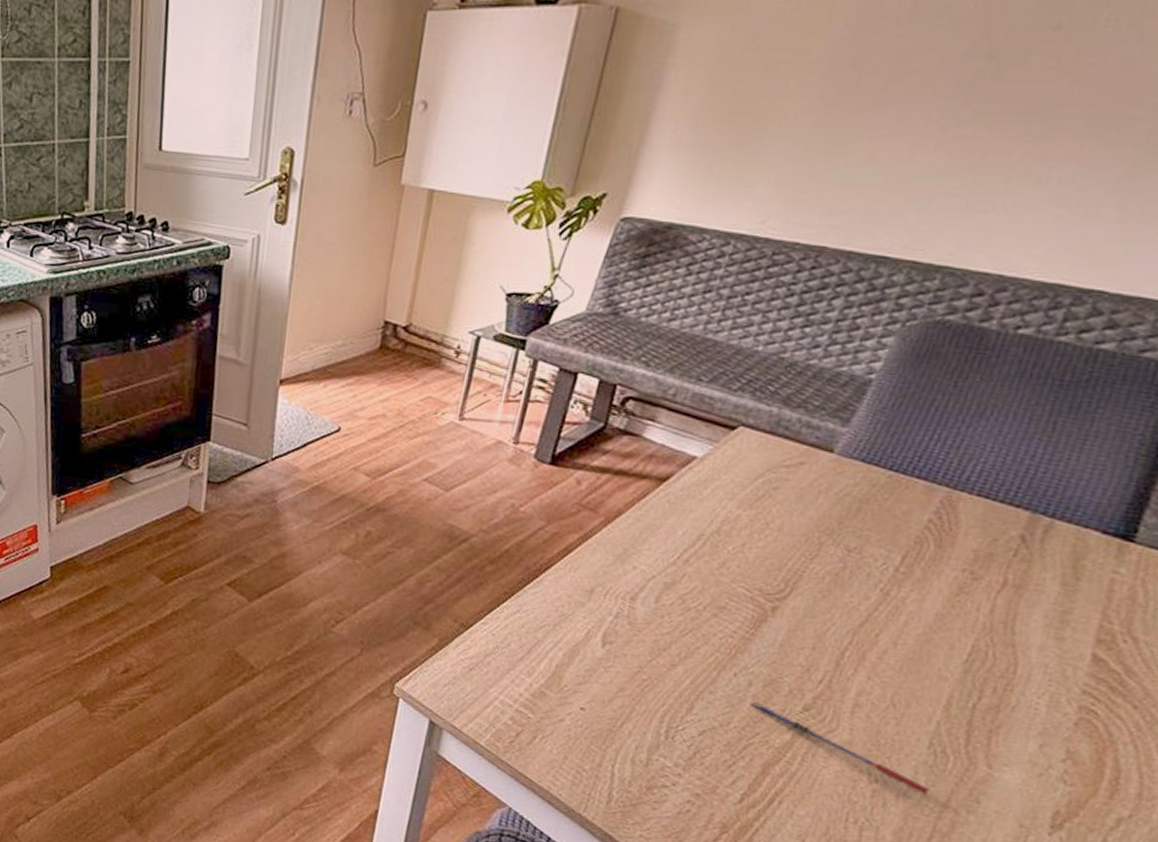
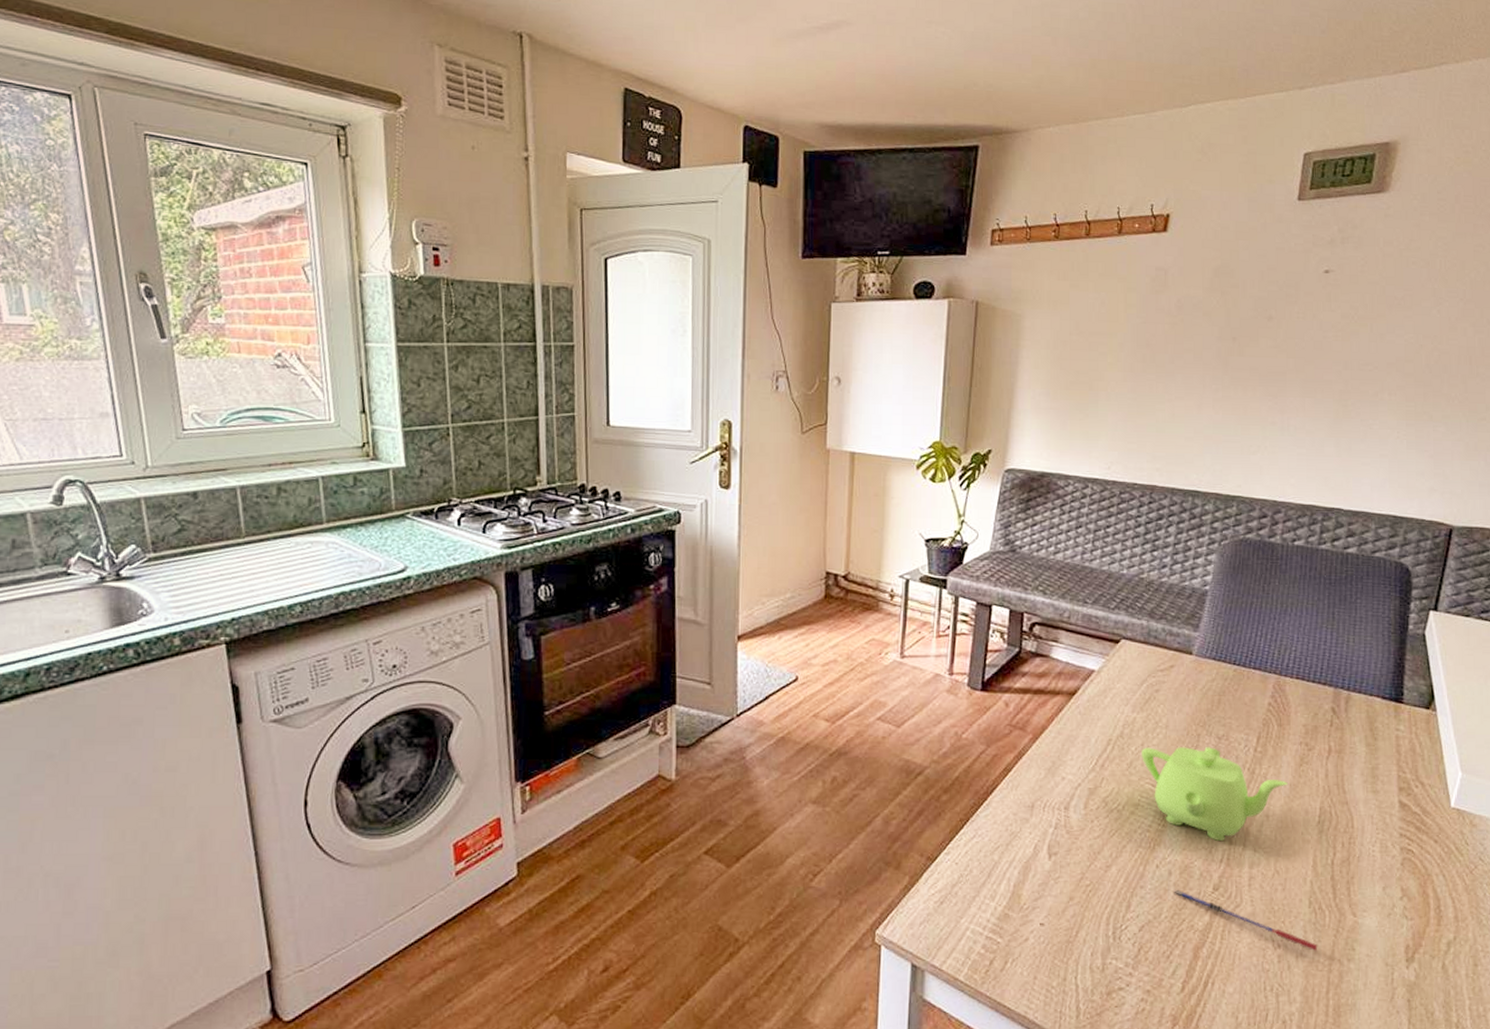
teapot: none [739,548,934,662] -> present [1142,747,1288,842]

